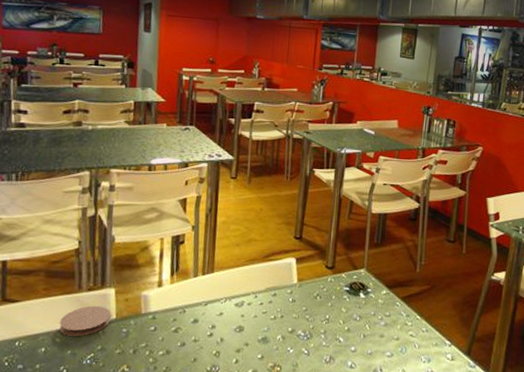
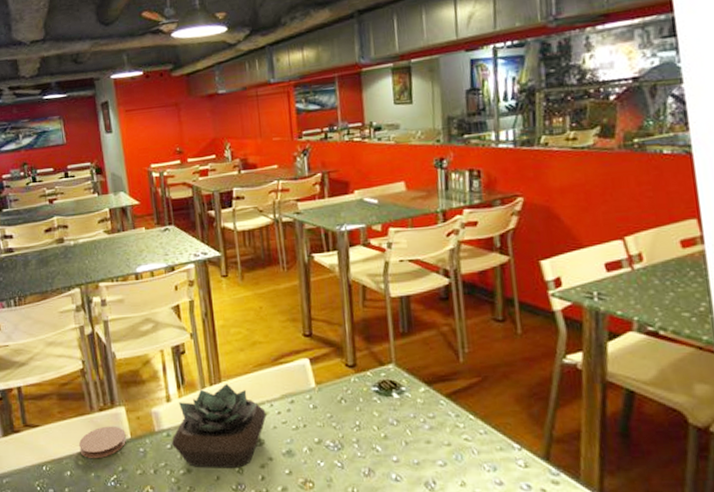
succulent plant: none [156,273,250,351] -> present [172,383,267,468]

